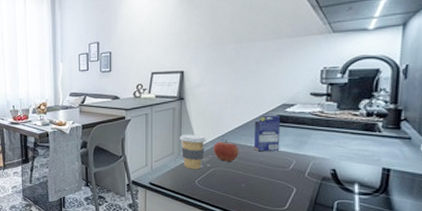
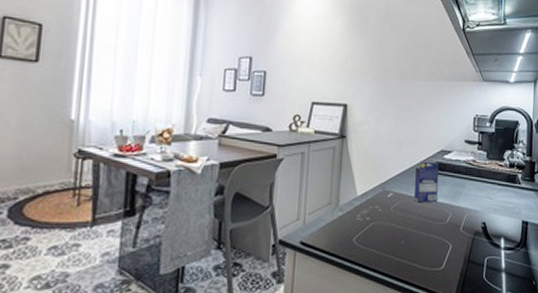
coffee cup: present [179,134,207,170] -> none [338,180,368,224]
apple: present [213,139,239,162] -> none [373,187,400,214]

